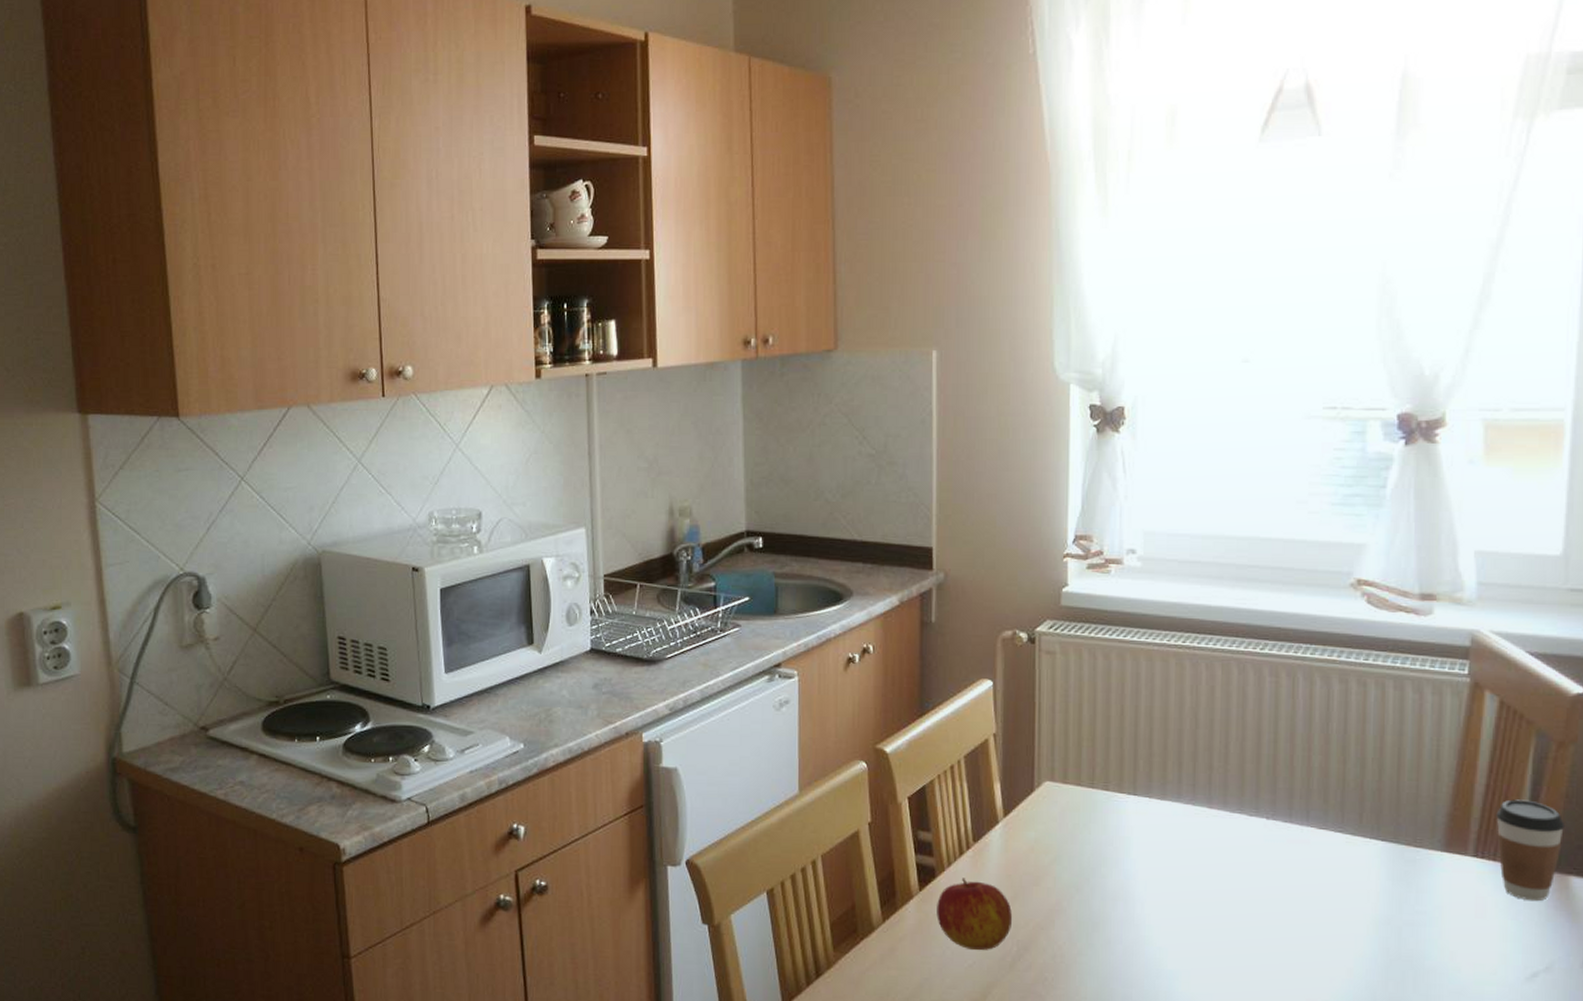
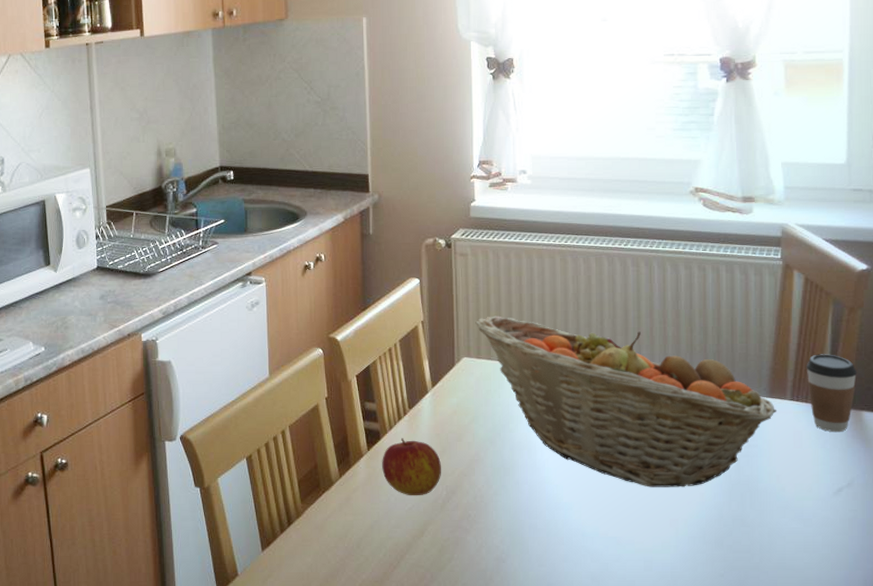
fruit basket: none [1062,731,1454,960] -> present [475,316,776,487]

